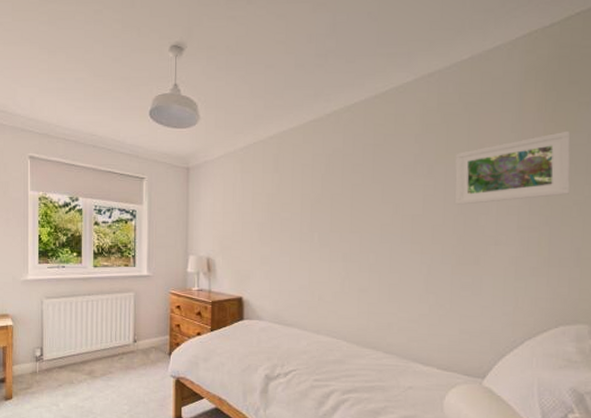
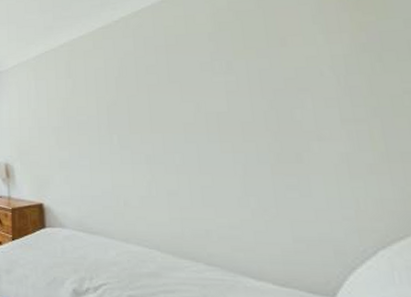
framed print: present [455,131,571,205] -> none [256,17,396,100]

